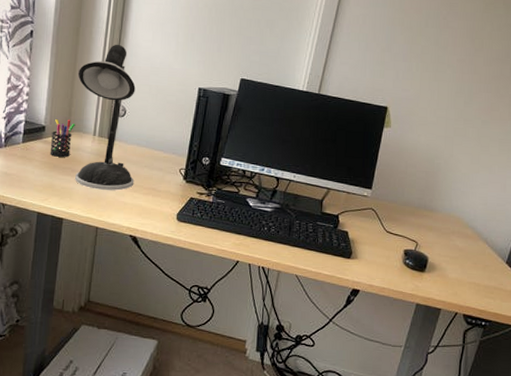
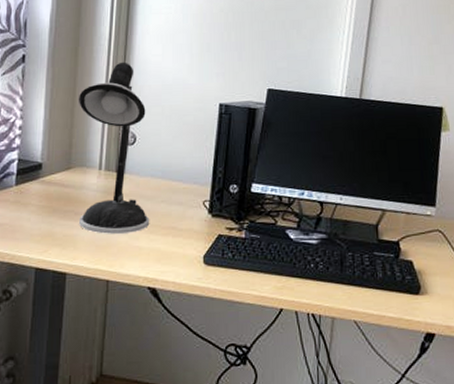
pen holder: present [49,119,75,157] -> none [48,154,77,199]

